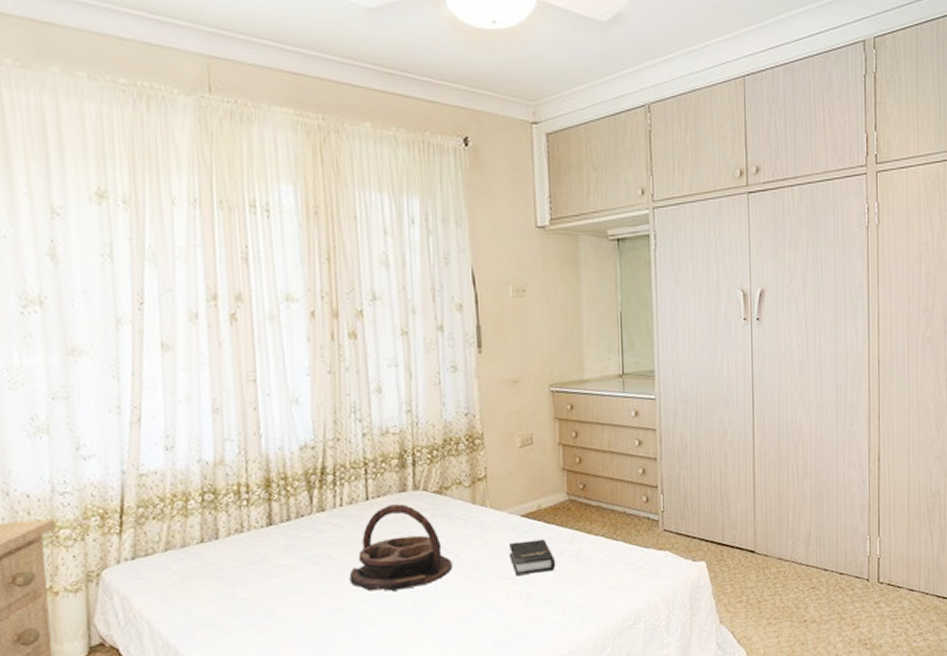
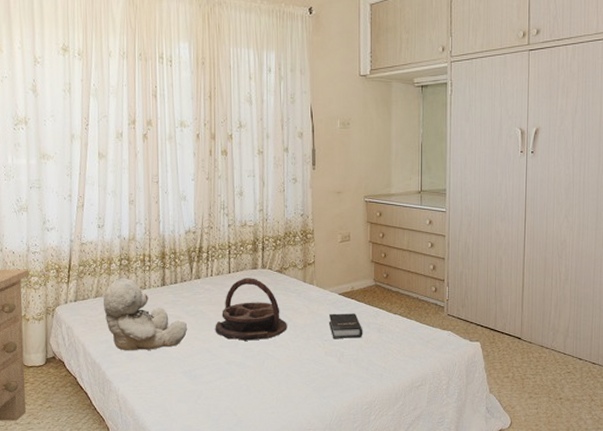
teddy bear: none [178,519,310,623] -> present [104,278,188,351]

